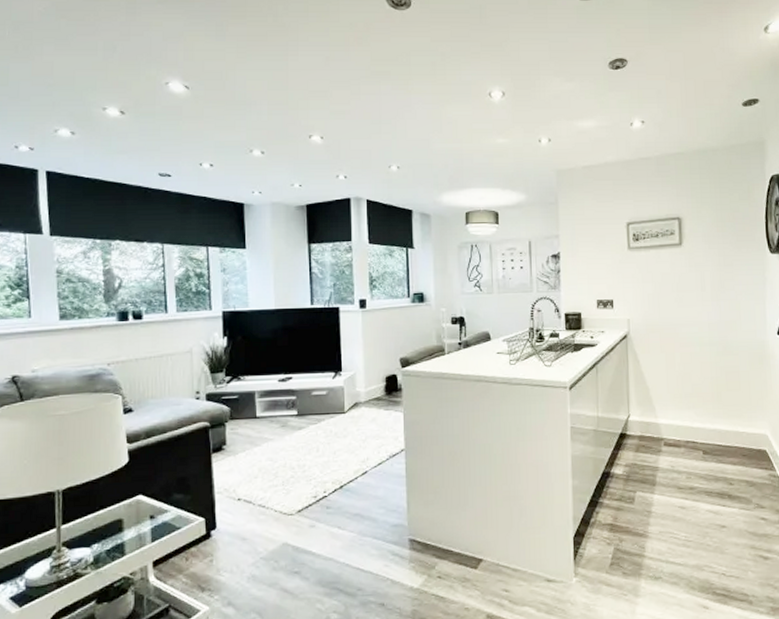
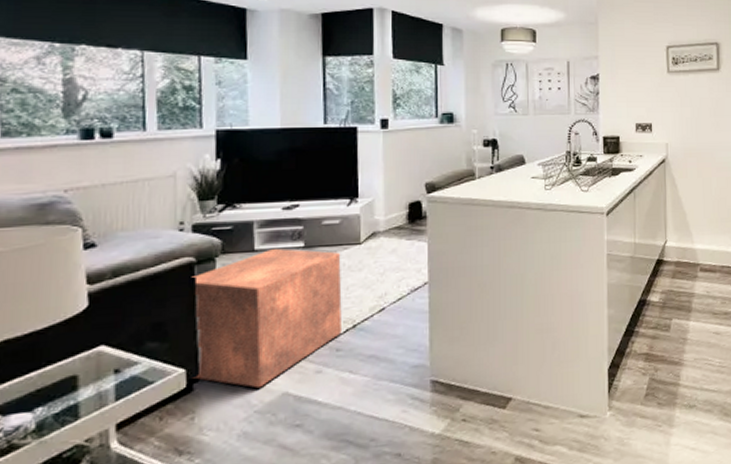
ottoman: none [207,415,330,538] -> present [191,248,342,388]

